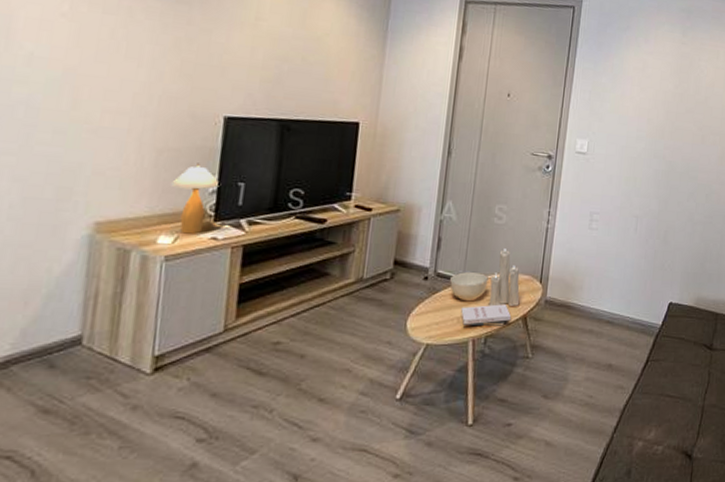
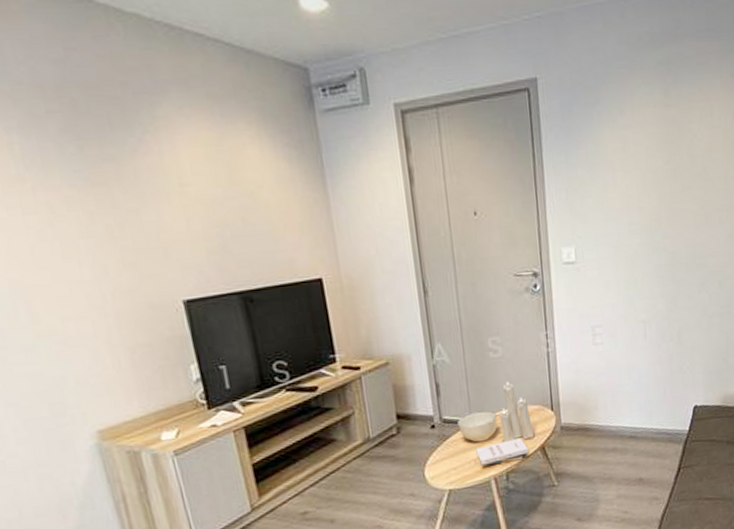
table lamp: present [171,163,222,234] -> none [154,353,203,427]

